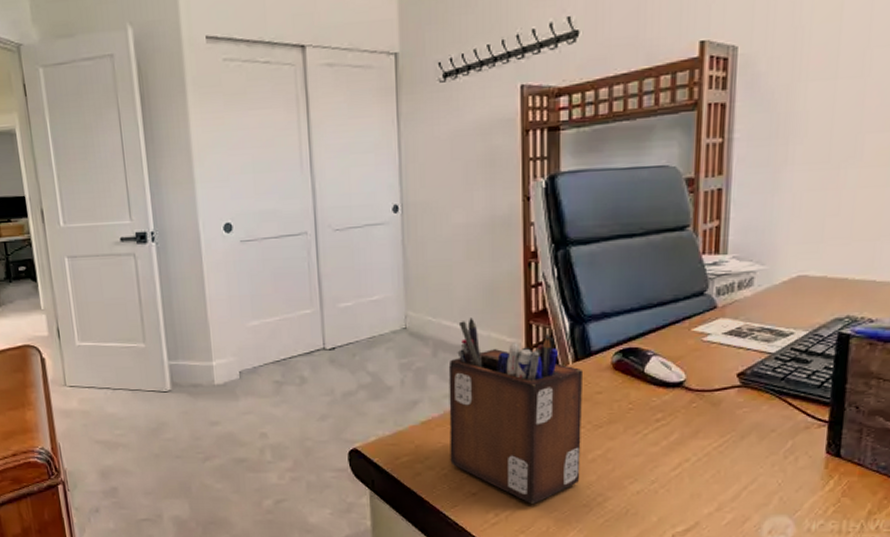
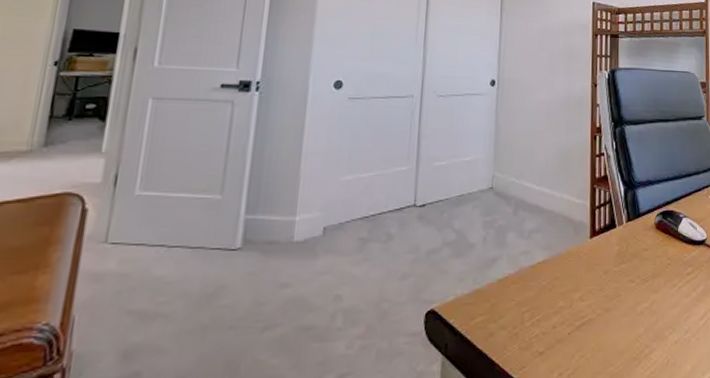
desk organizer: present [448,318,582,504] -> none [522,180,633,360]

